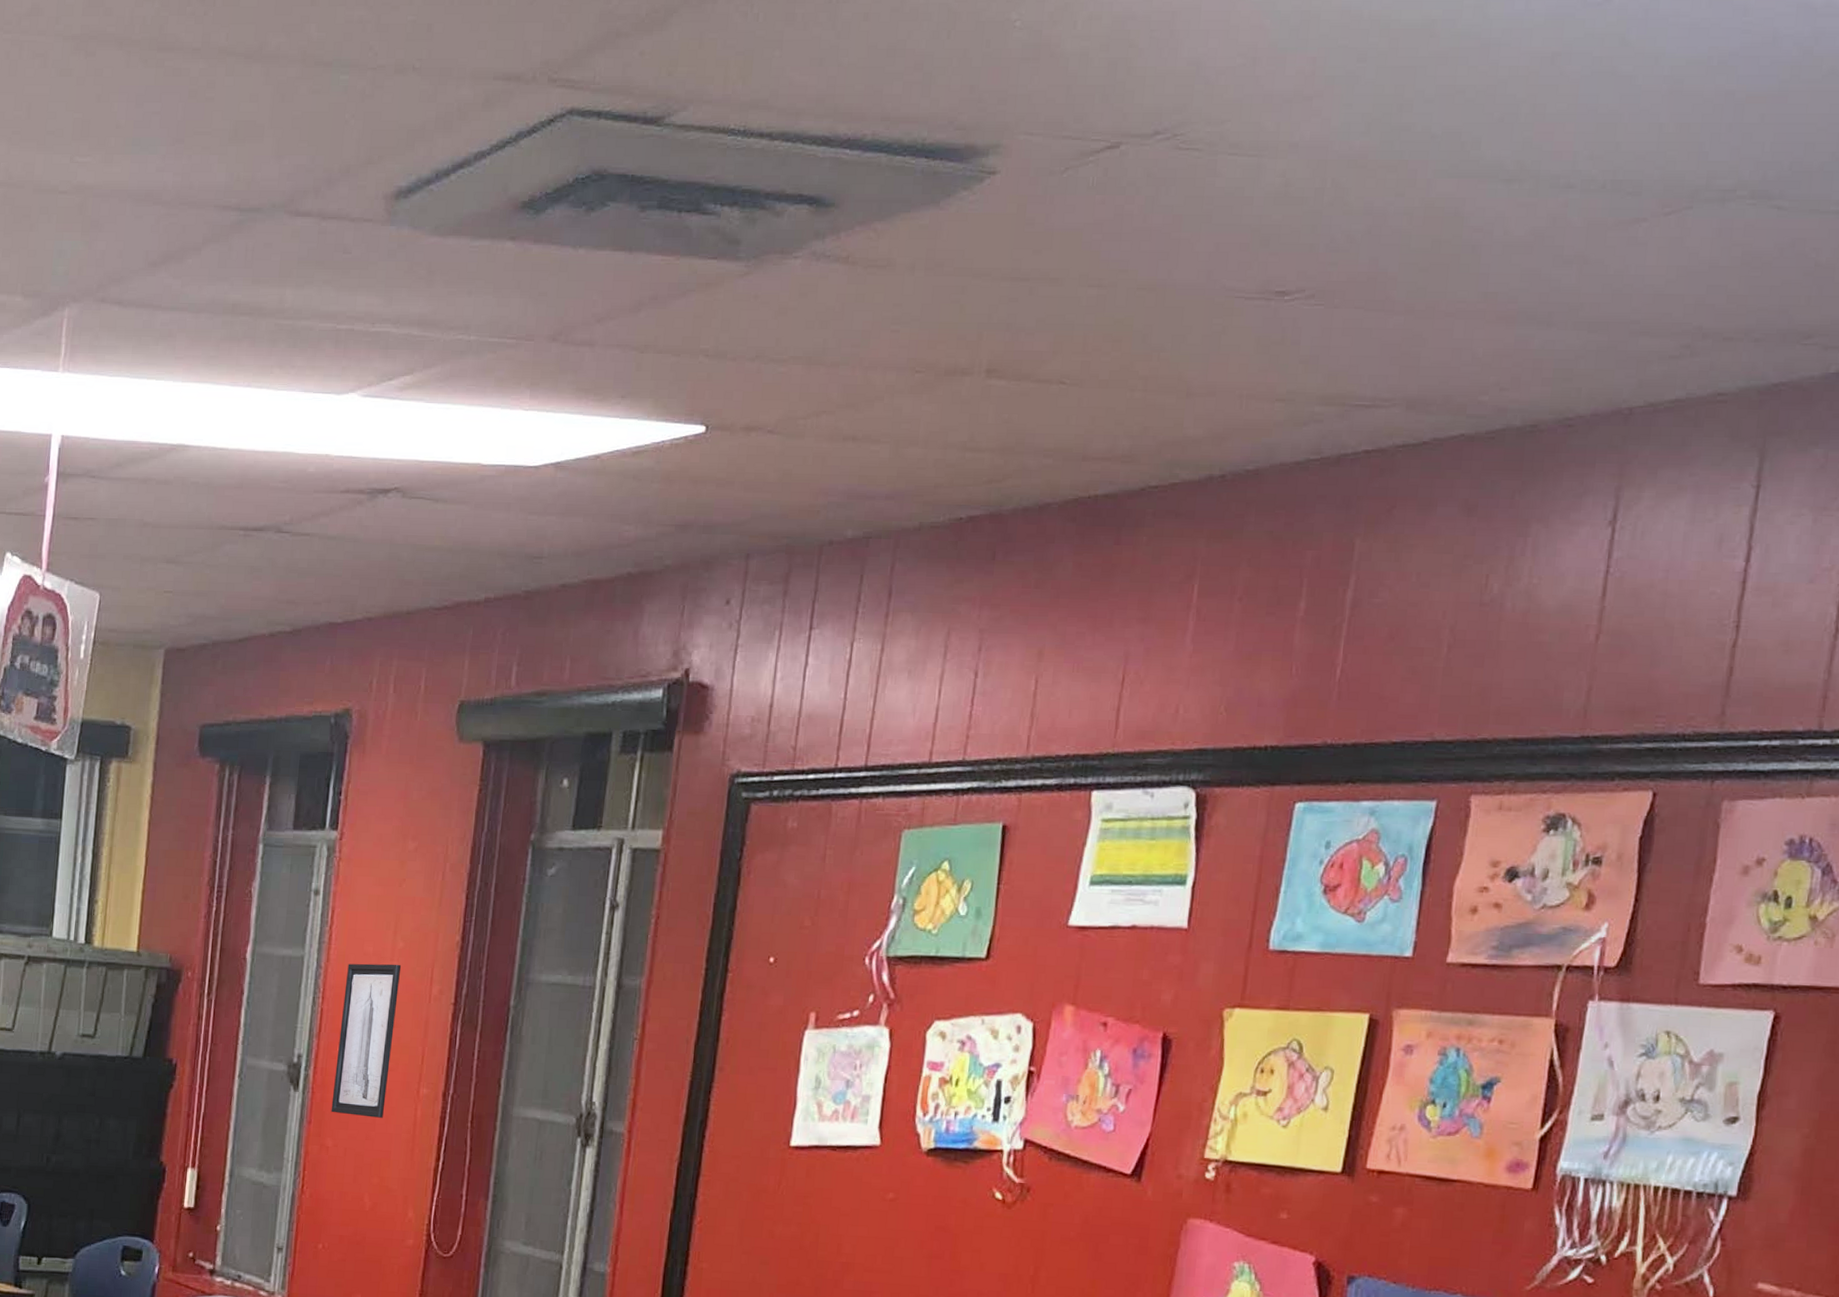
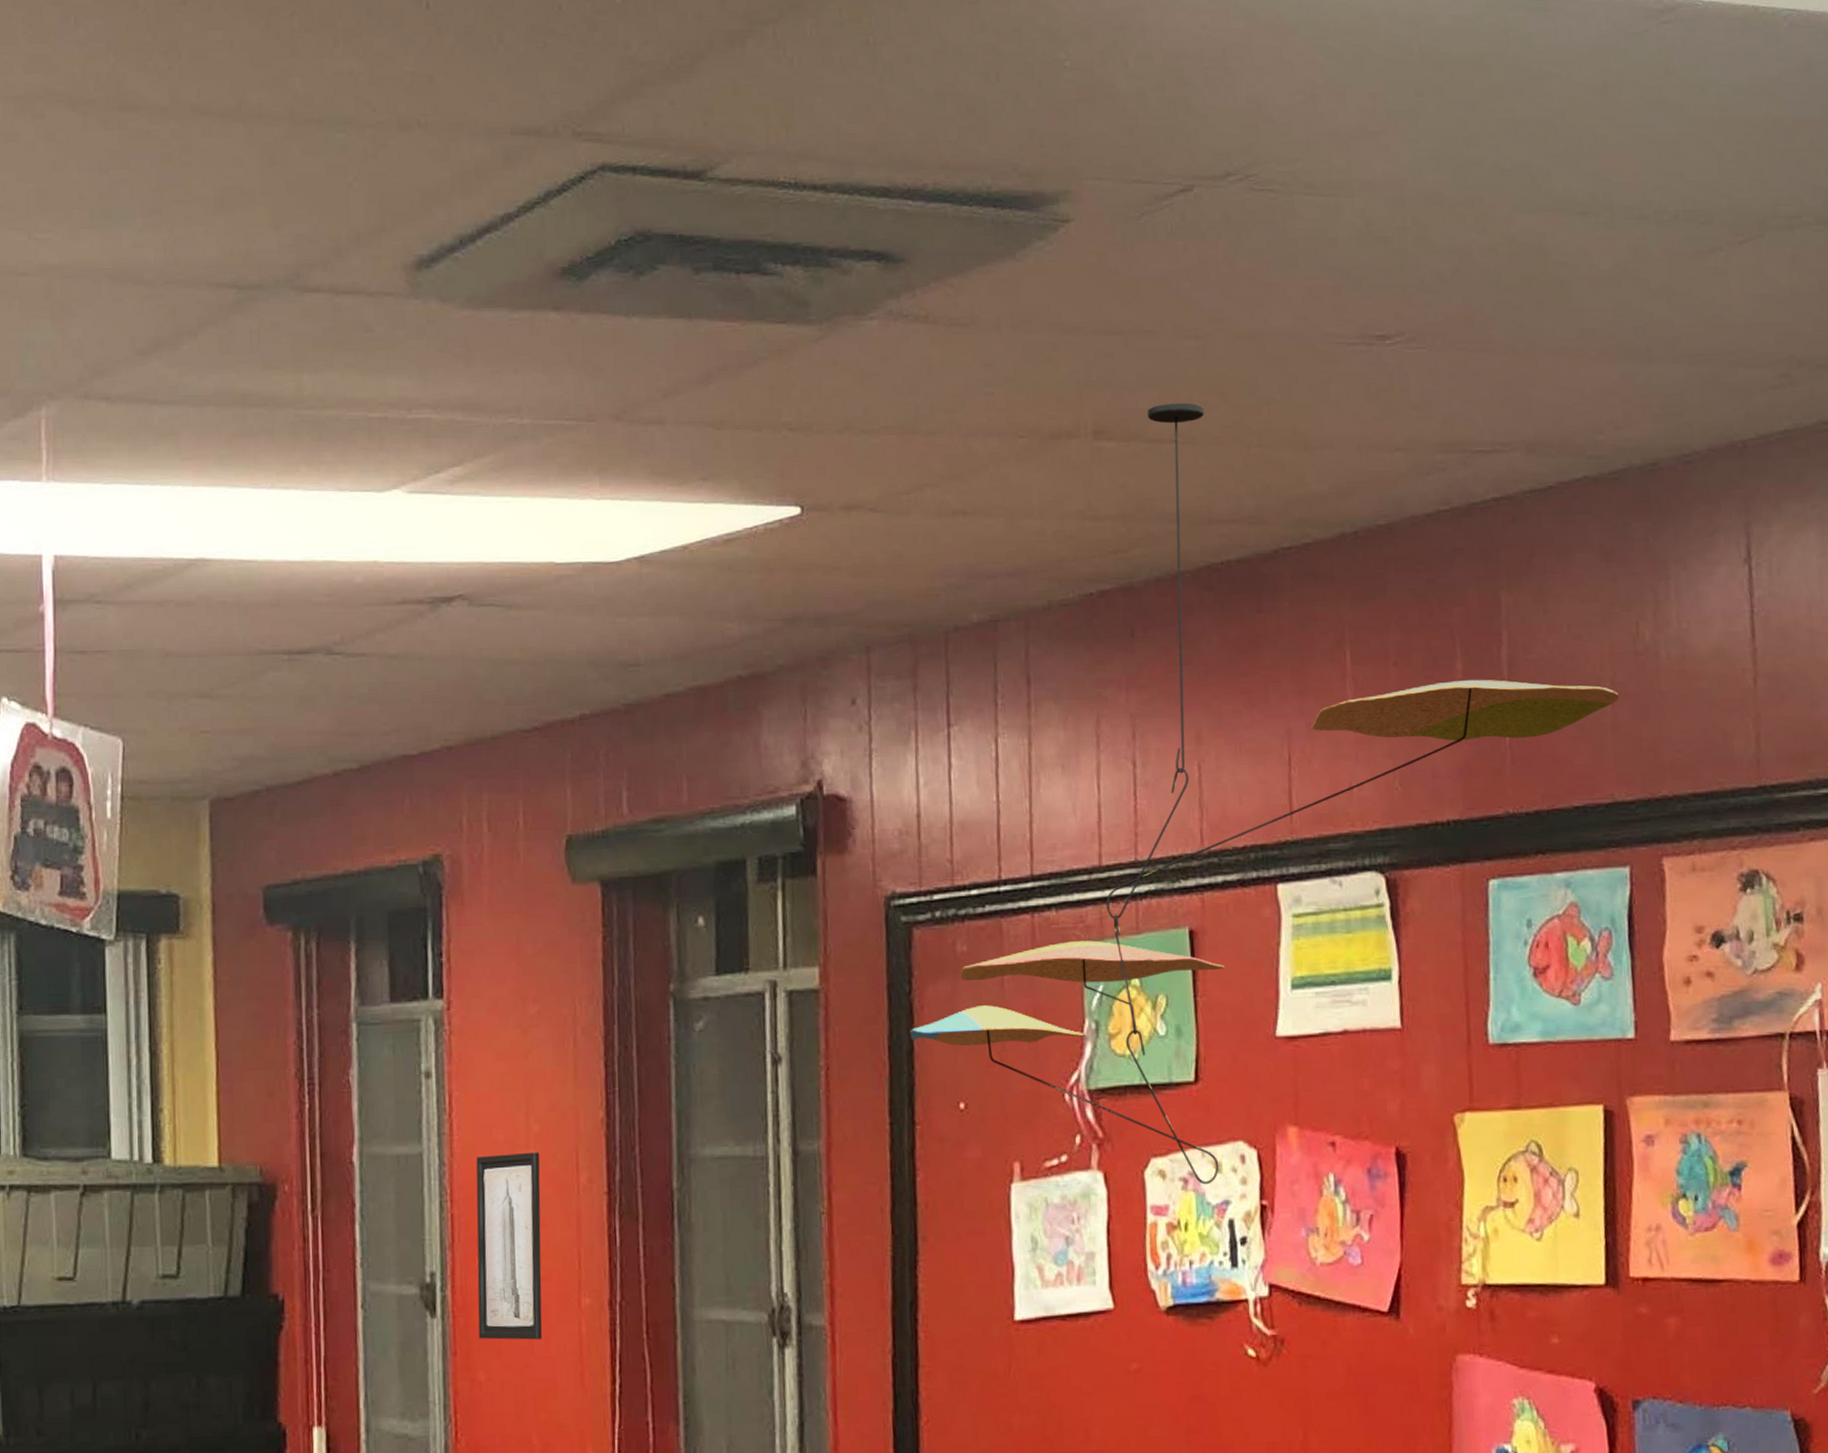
ceiling mobile: none [735,347,1457,1048] -> present [910,402,1620,1185]

